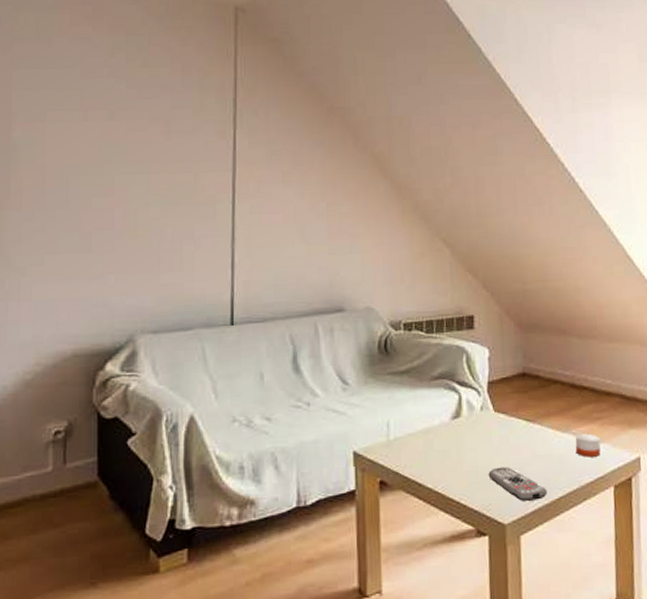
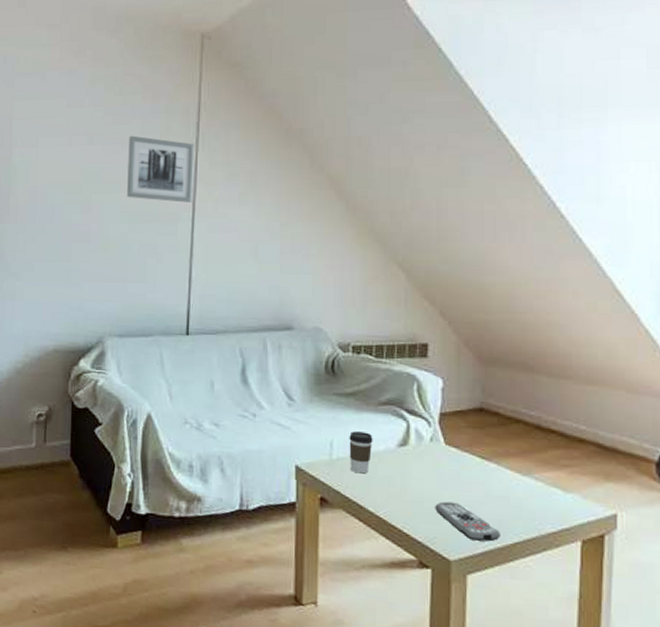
wall art: none [157,111,233,183] -> present [127,135,194,202]
coffee cup: none [405,408,428,451] -> present [349,431,373,474]
candle: present [575,433,601,457] -> none [537,480,567,507]

